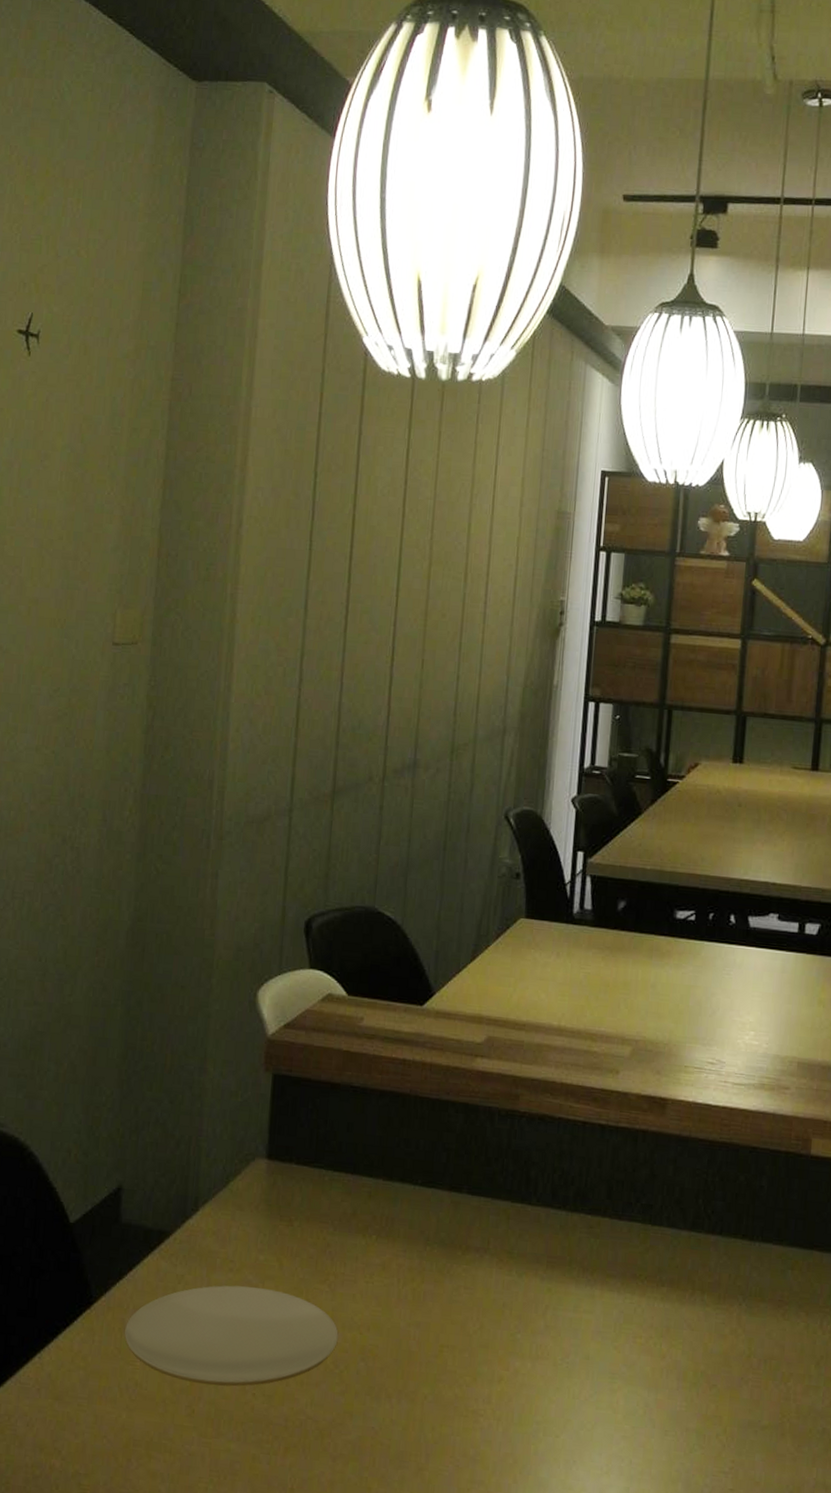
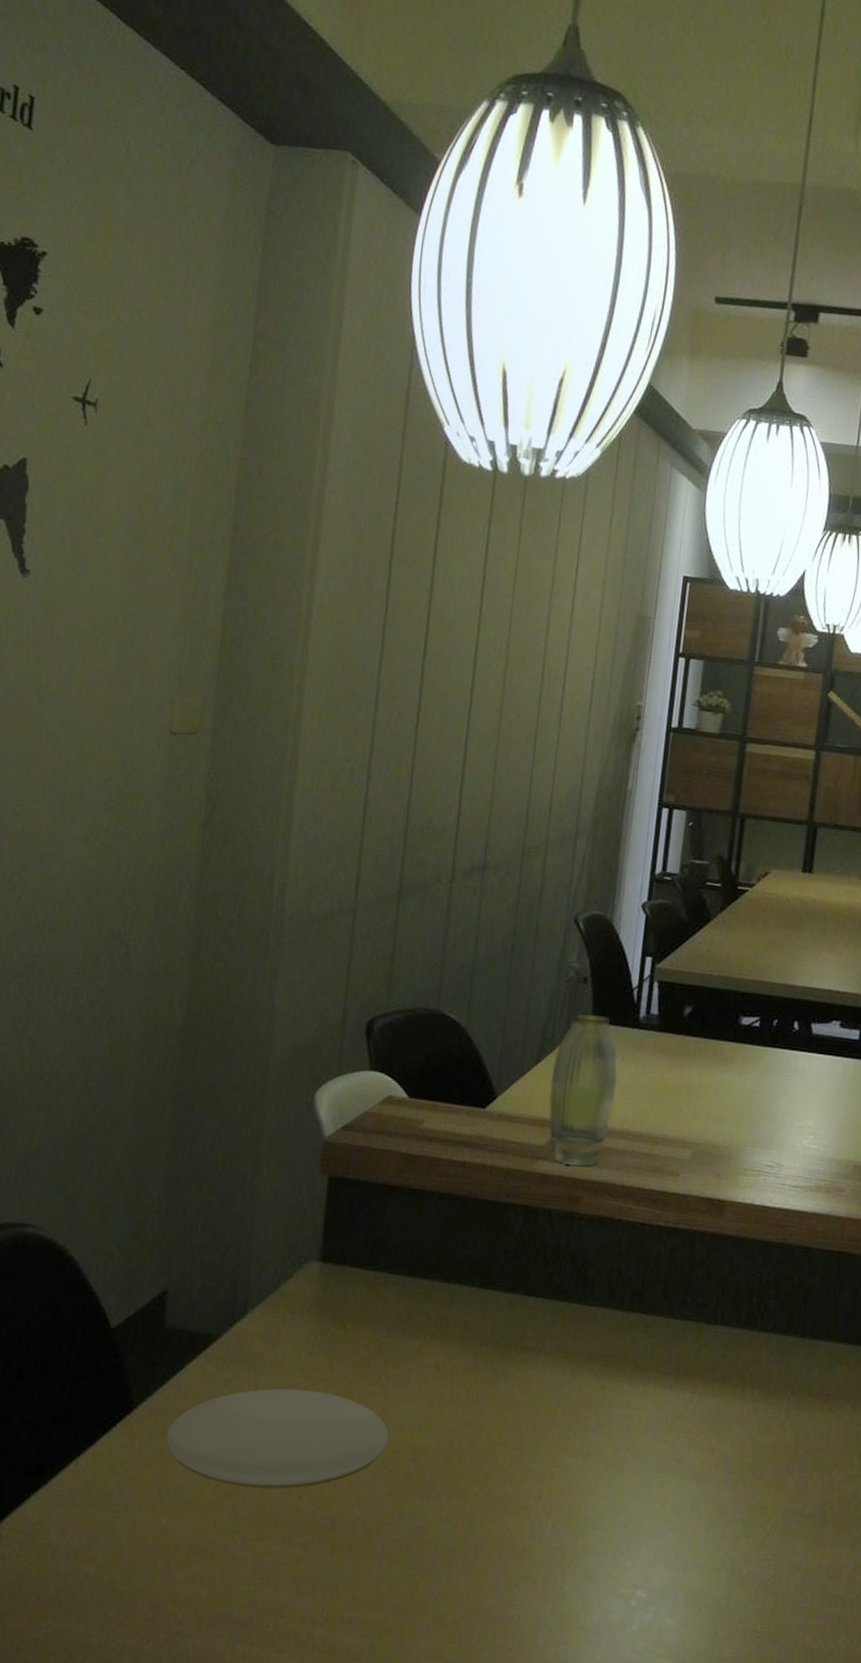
vase: none [485,909,554,1064] -> present [548,1013,618,1167]

